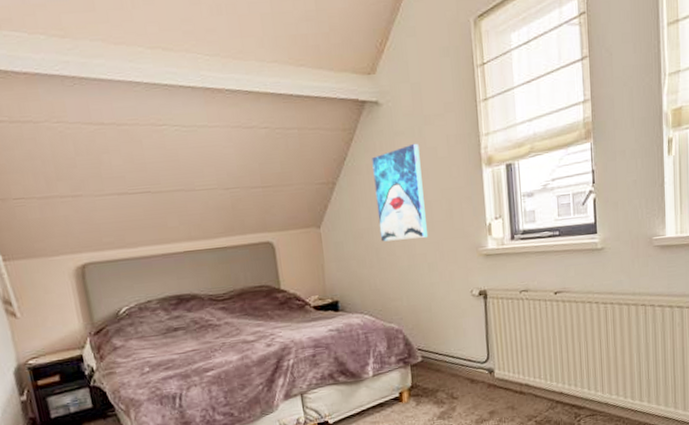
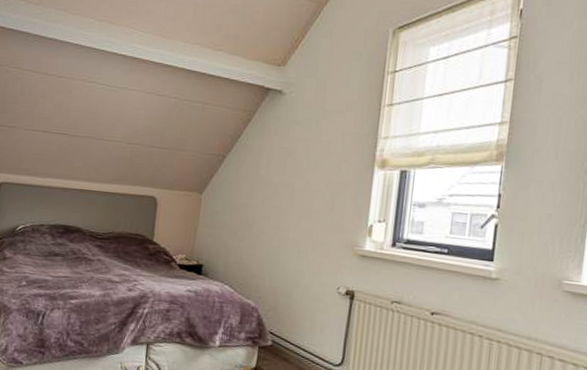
wall art: present [372,143,429,242] -> none [256,134,313,224]

